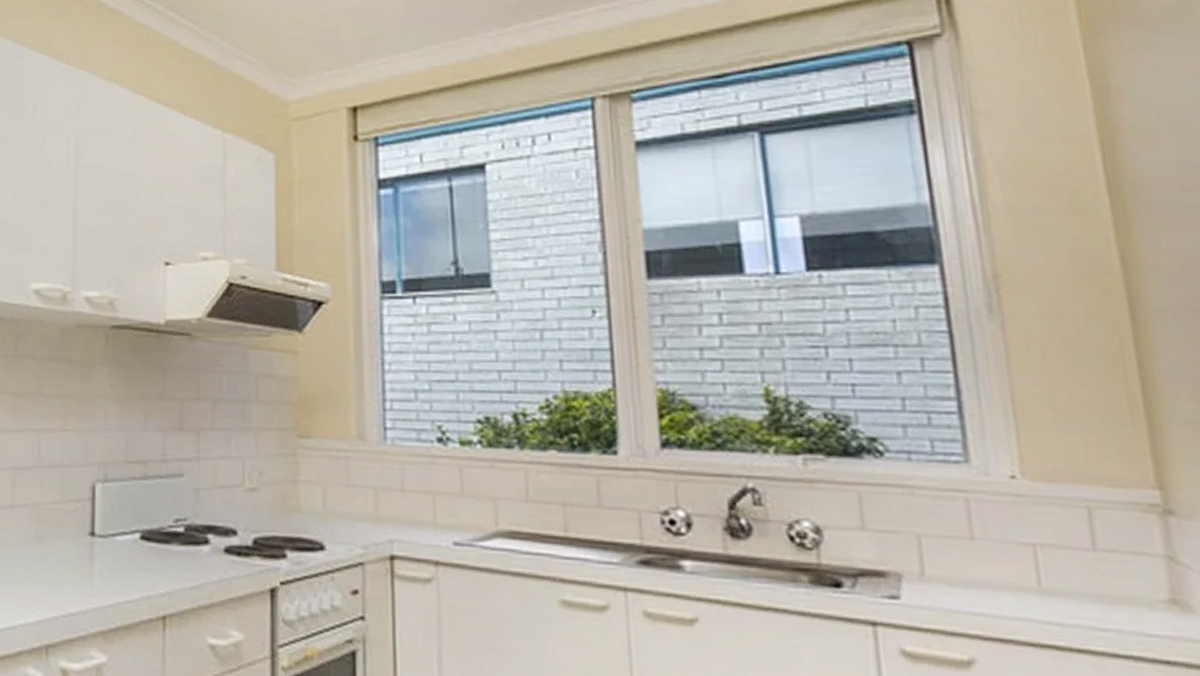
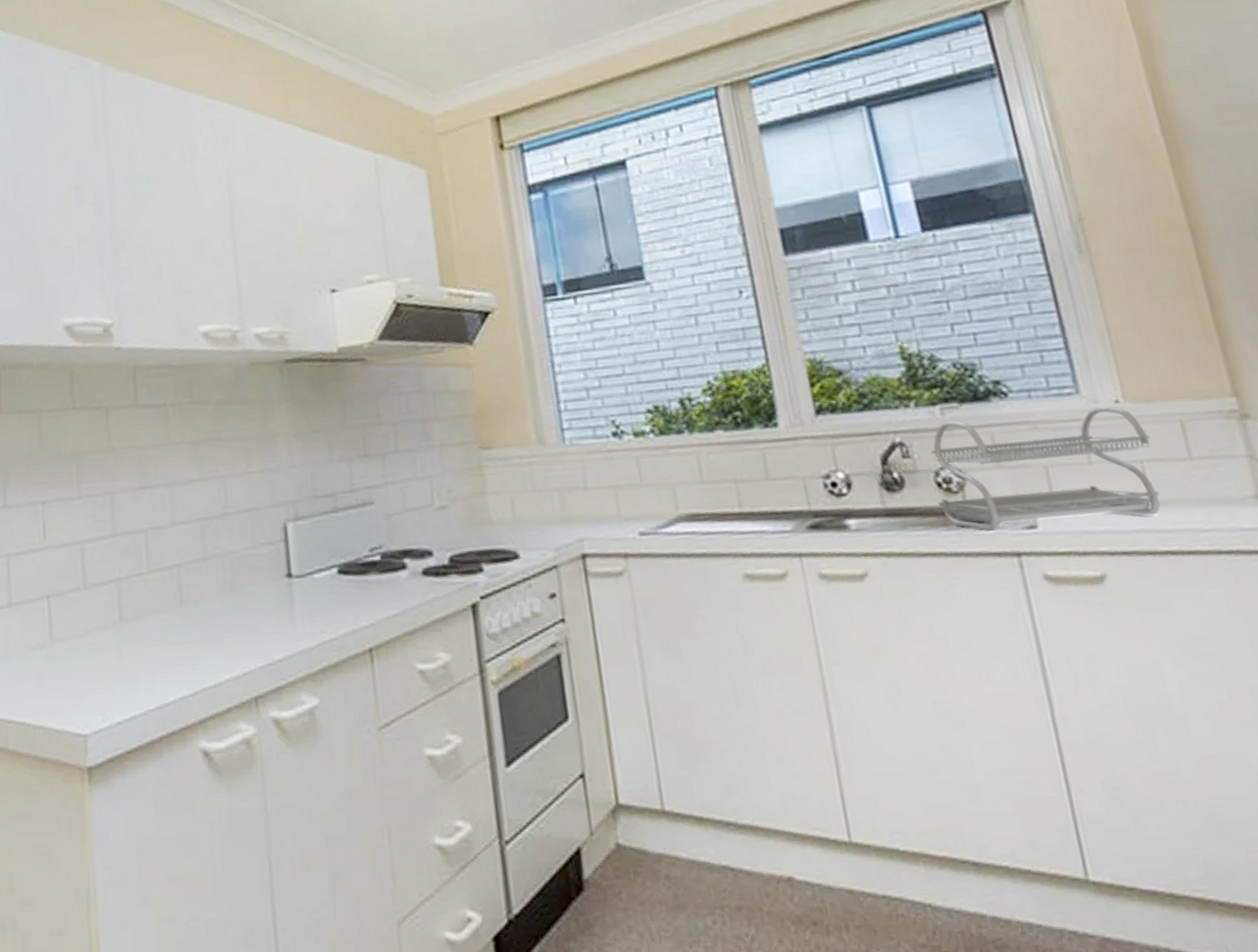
dish rack: none [786,473,1052,605] -> present [930,405,1160,531]

